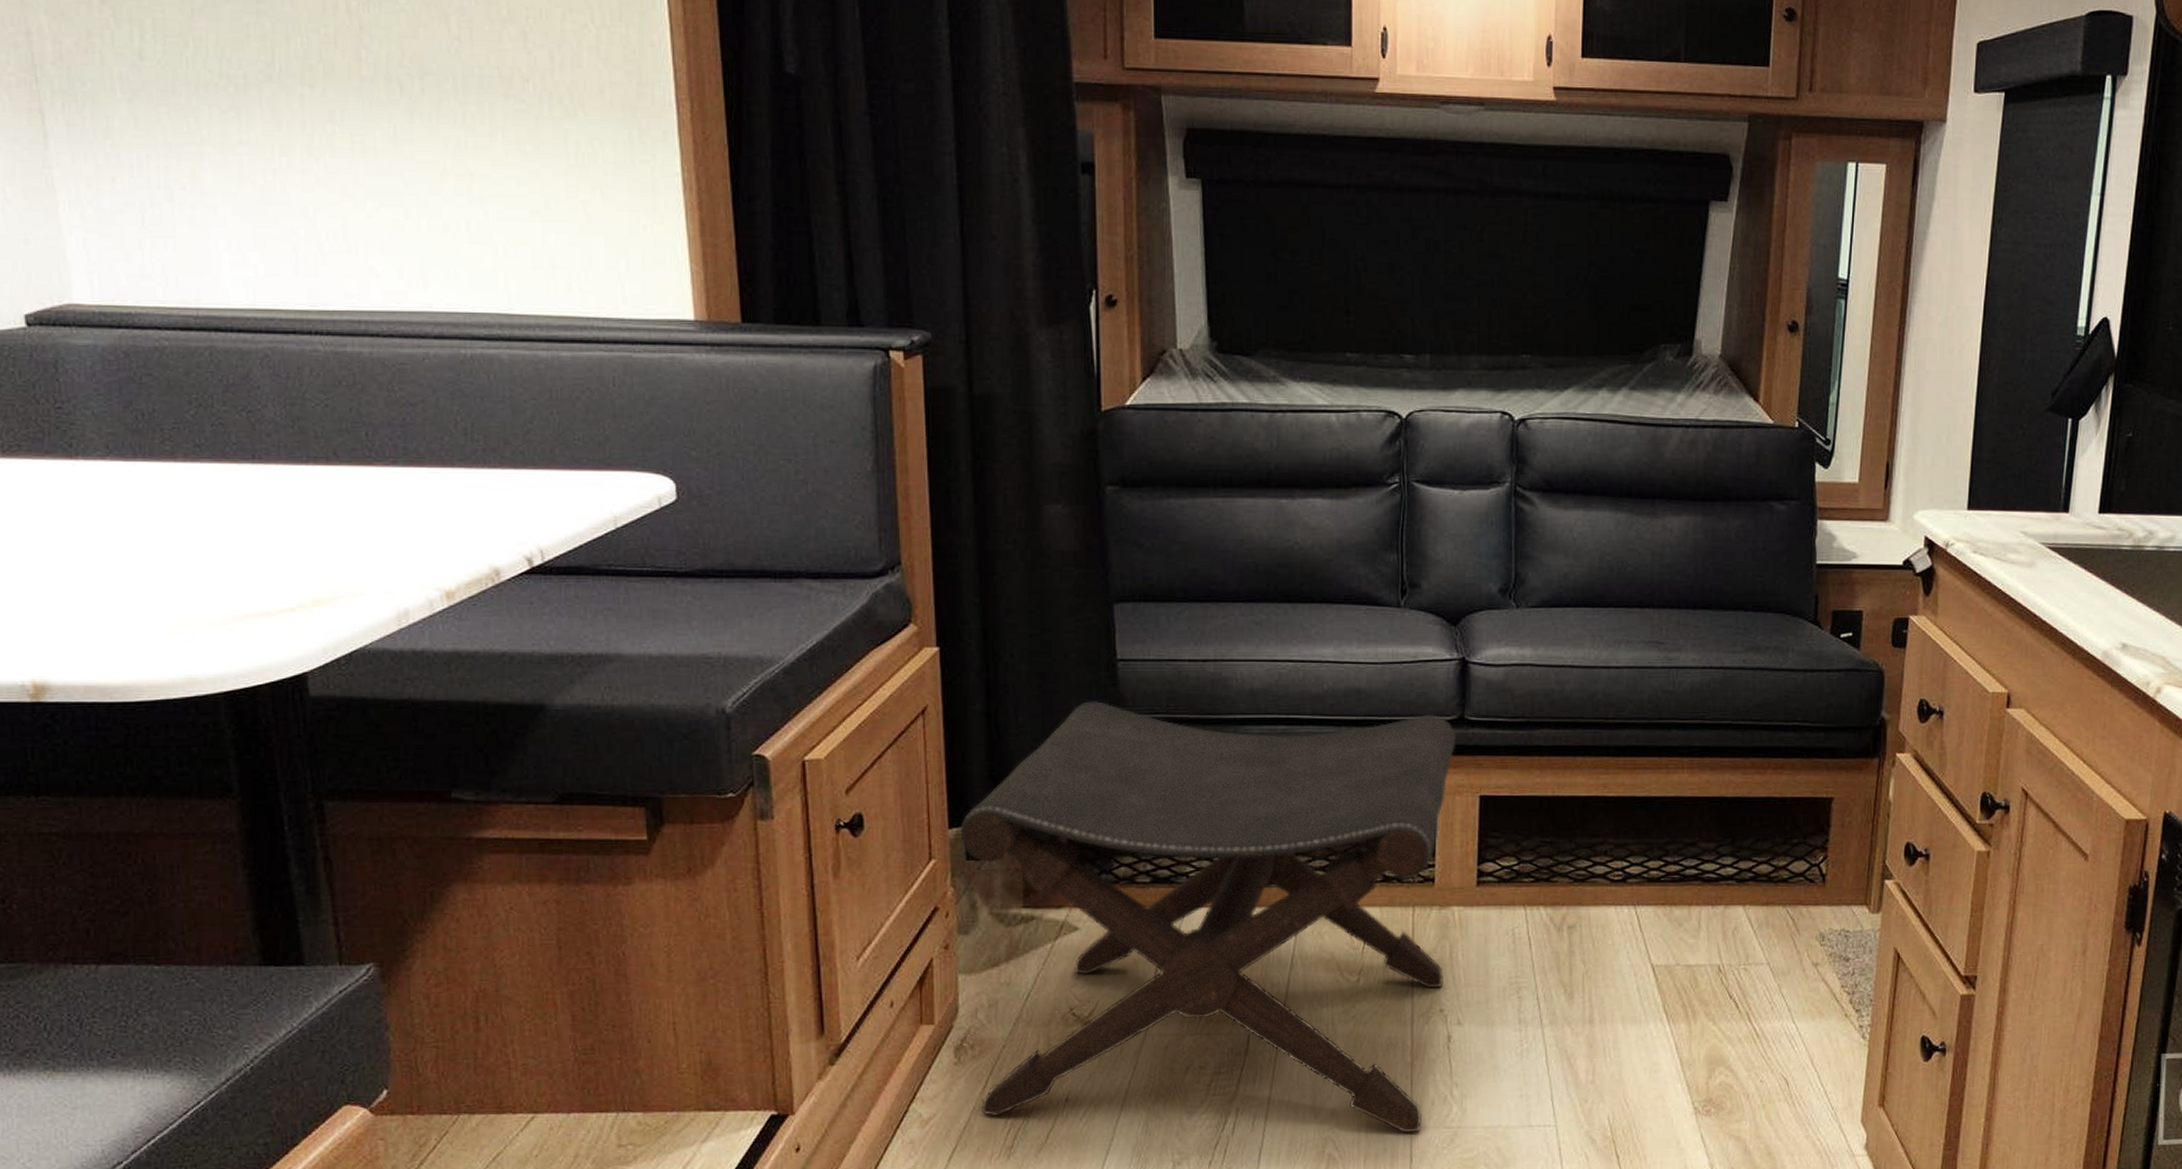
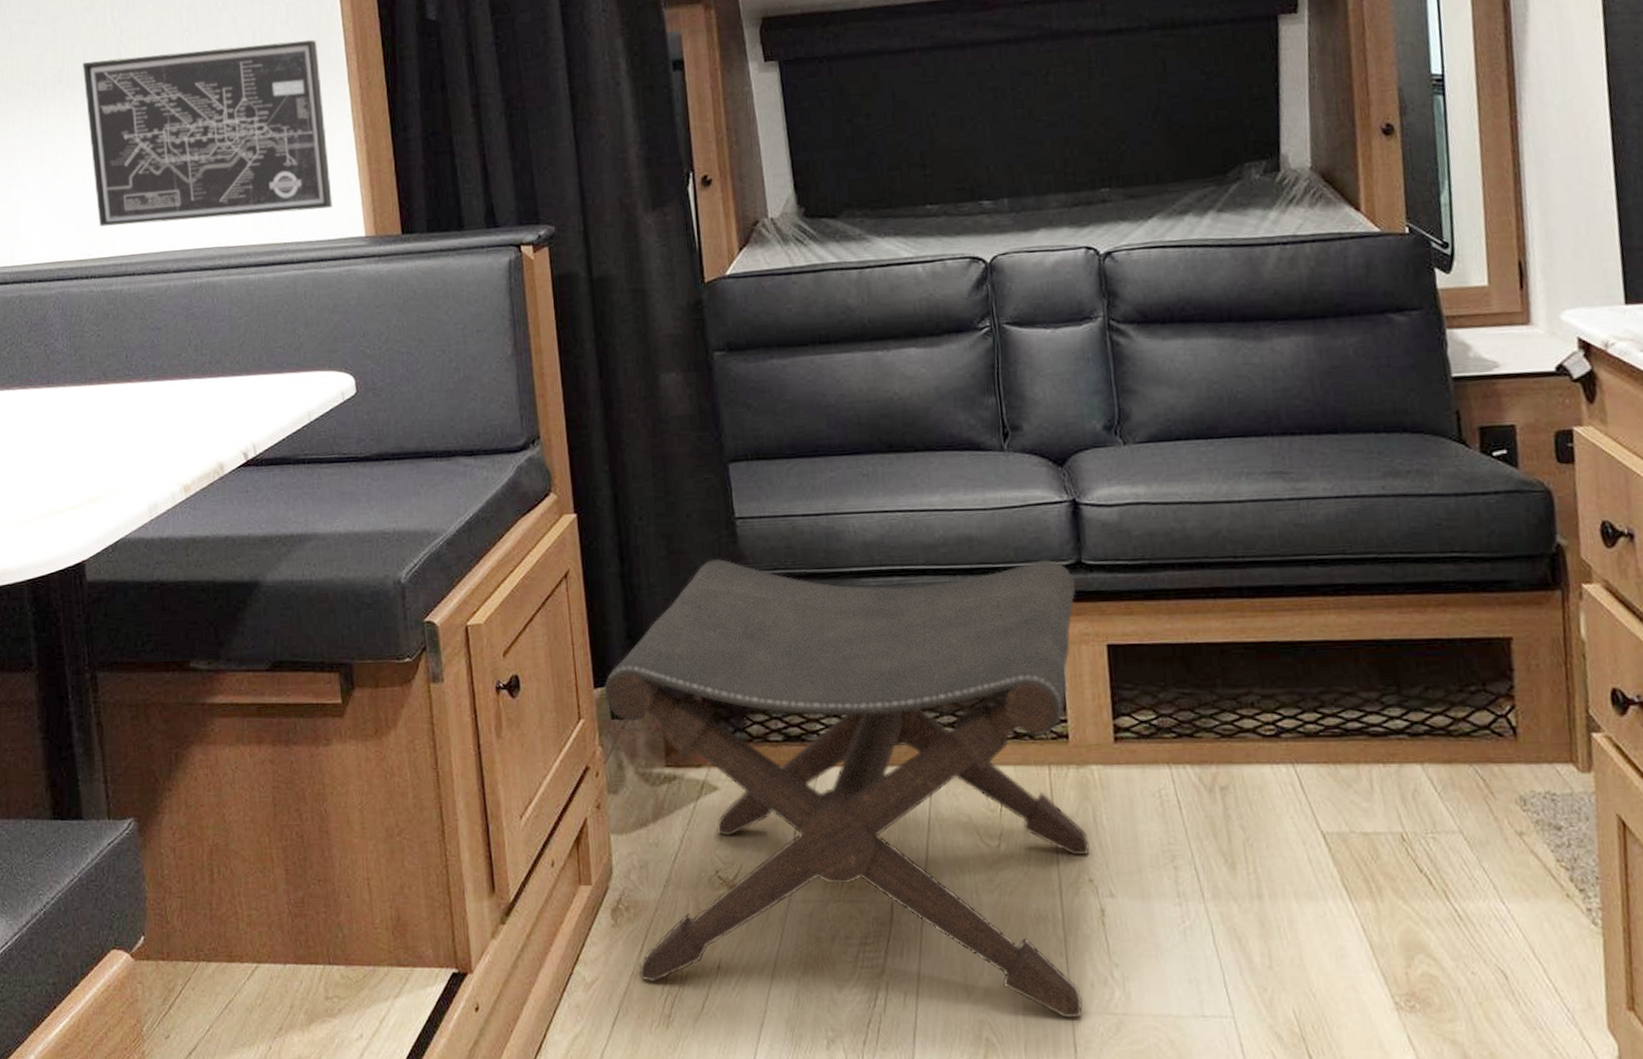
wall art: none [303,59,653,283] -> present [83,40,333,227]

